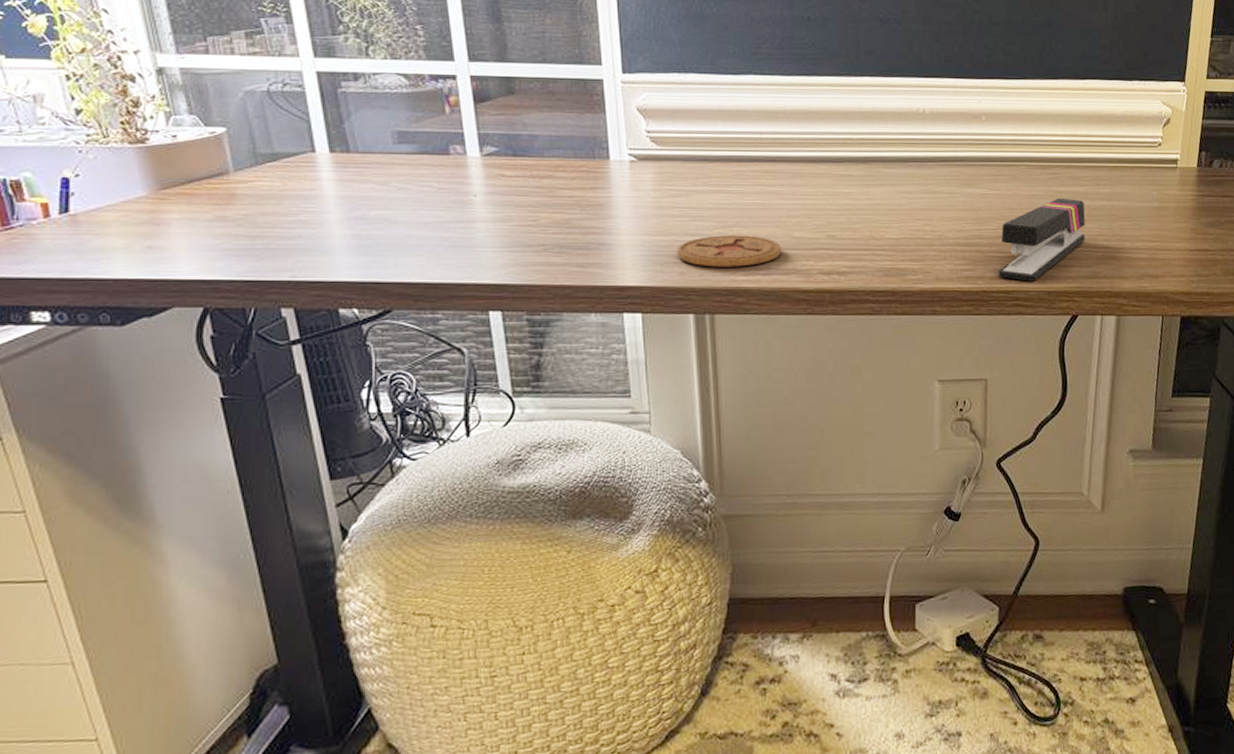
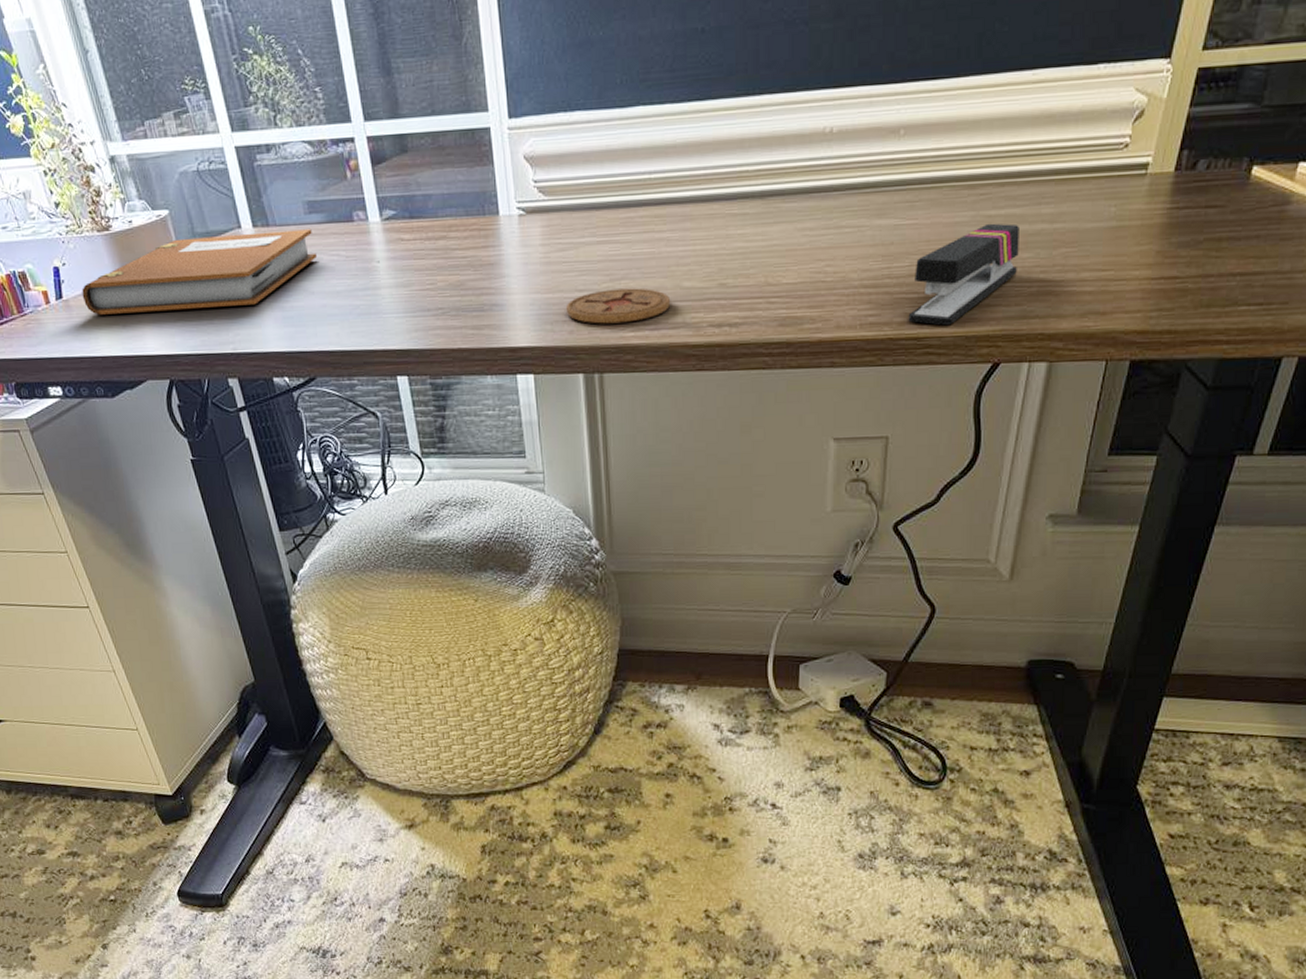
notebook: none [97,158,405,233] -> present [82,229,318,315]

